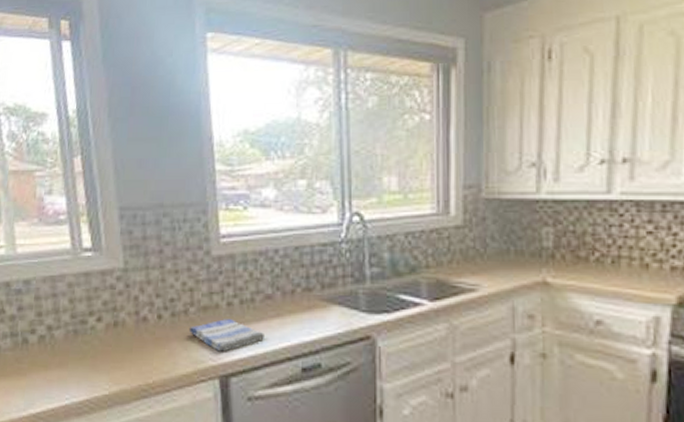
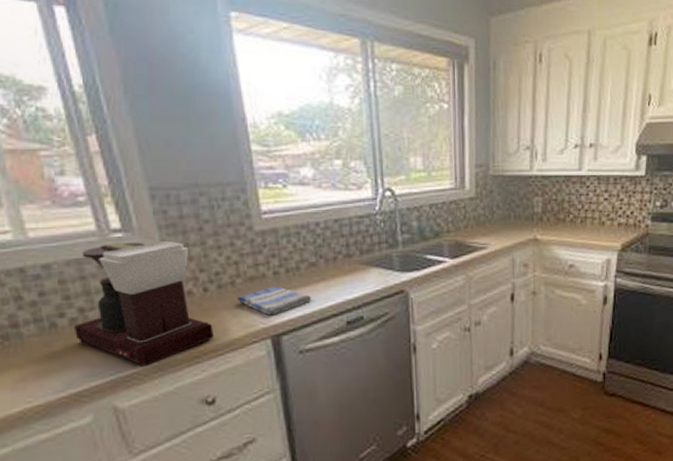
coffee maker: none [41,261,163,395] -> present [73,240,214,368]

